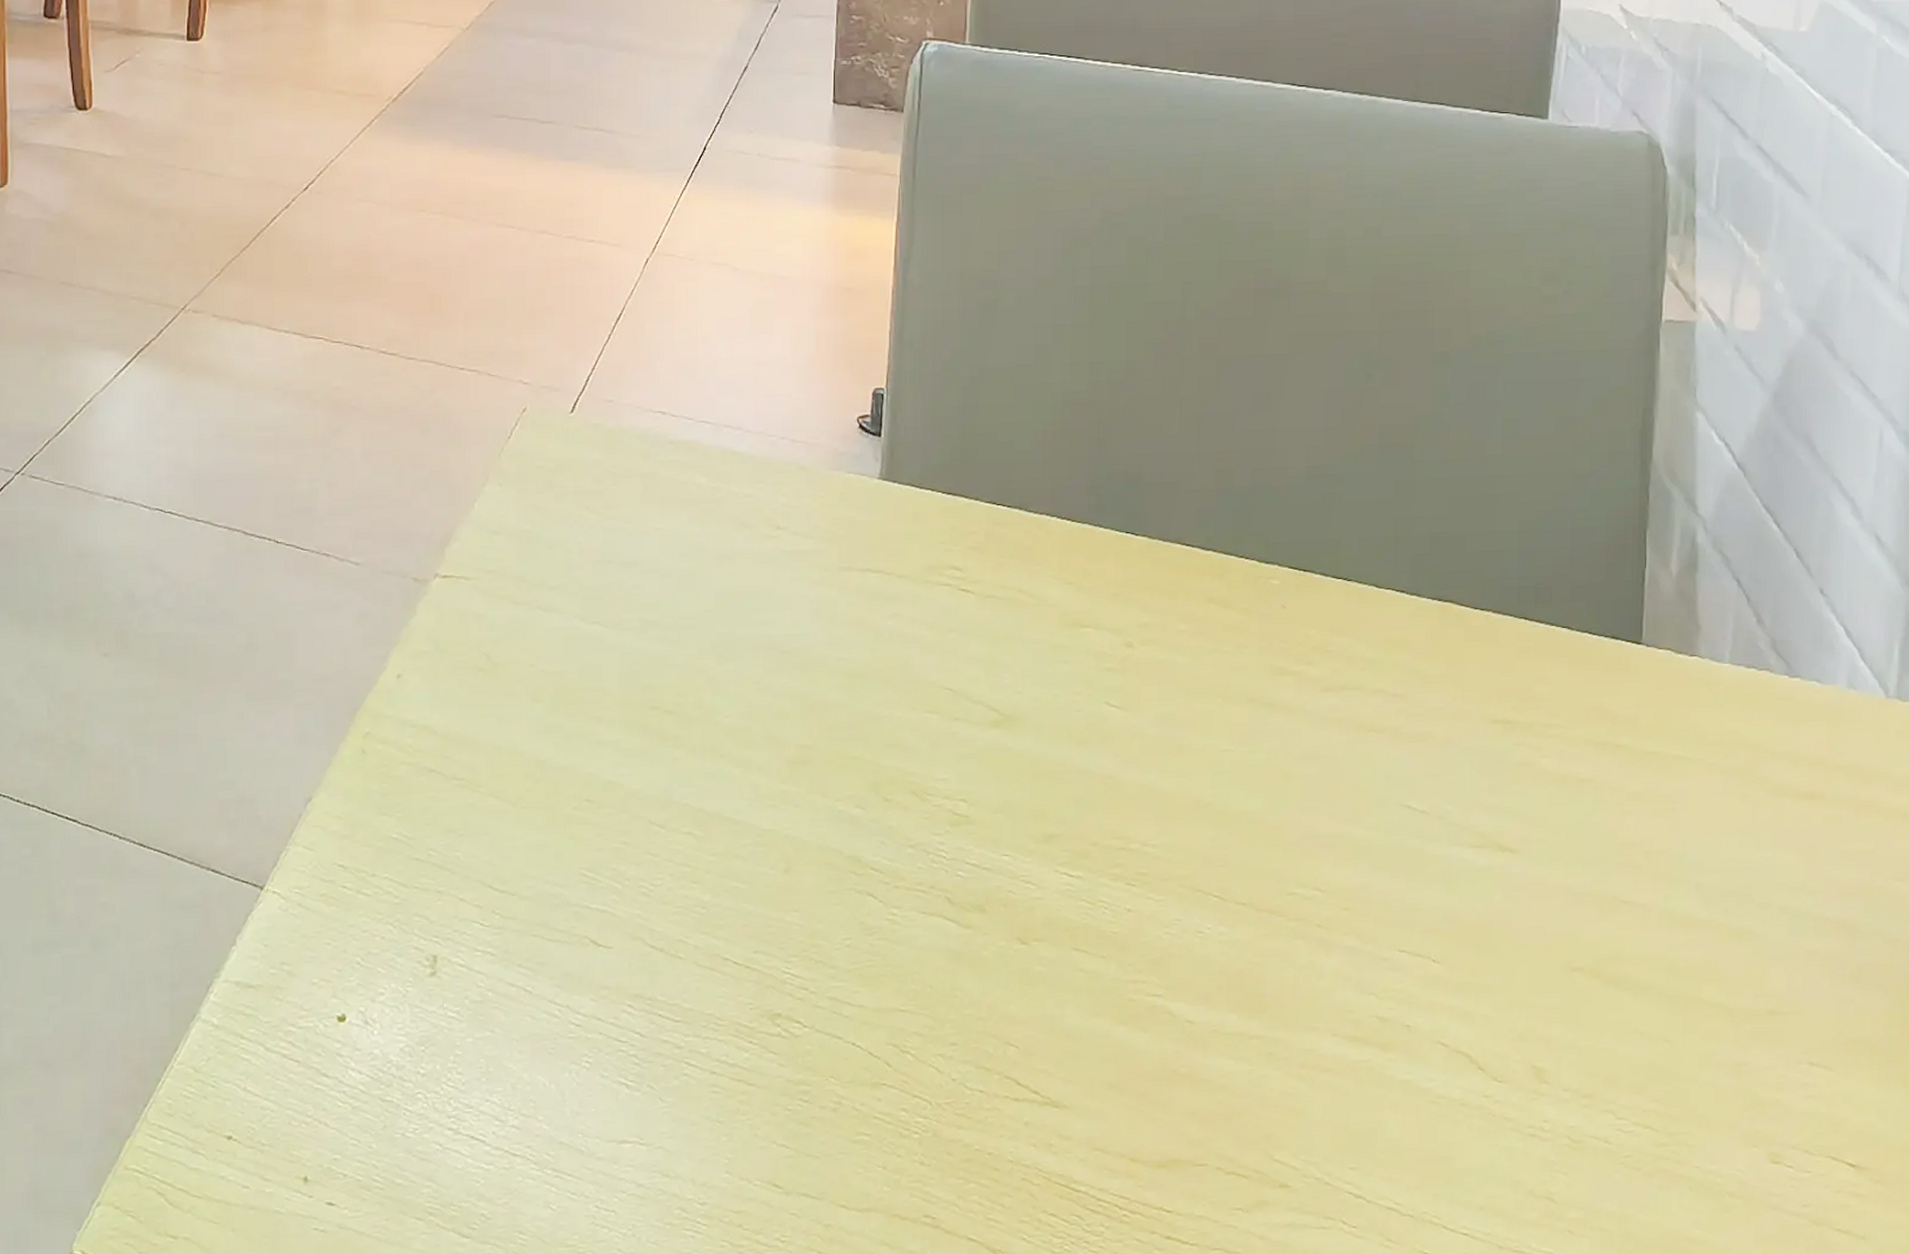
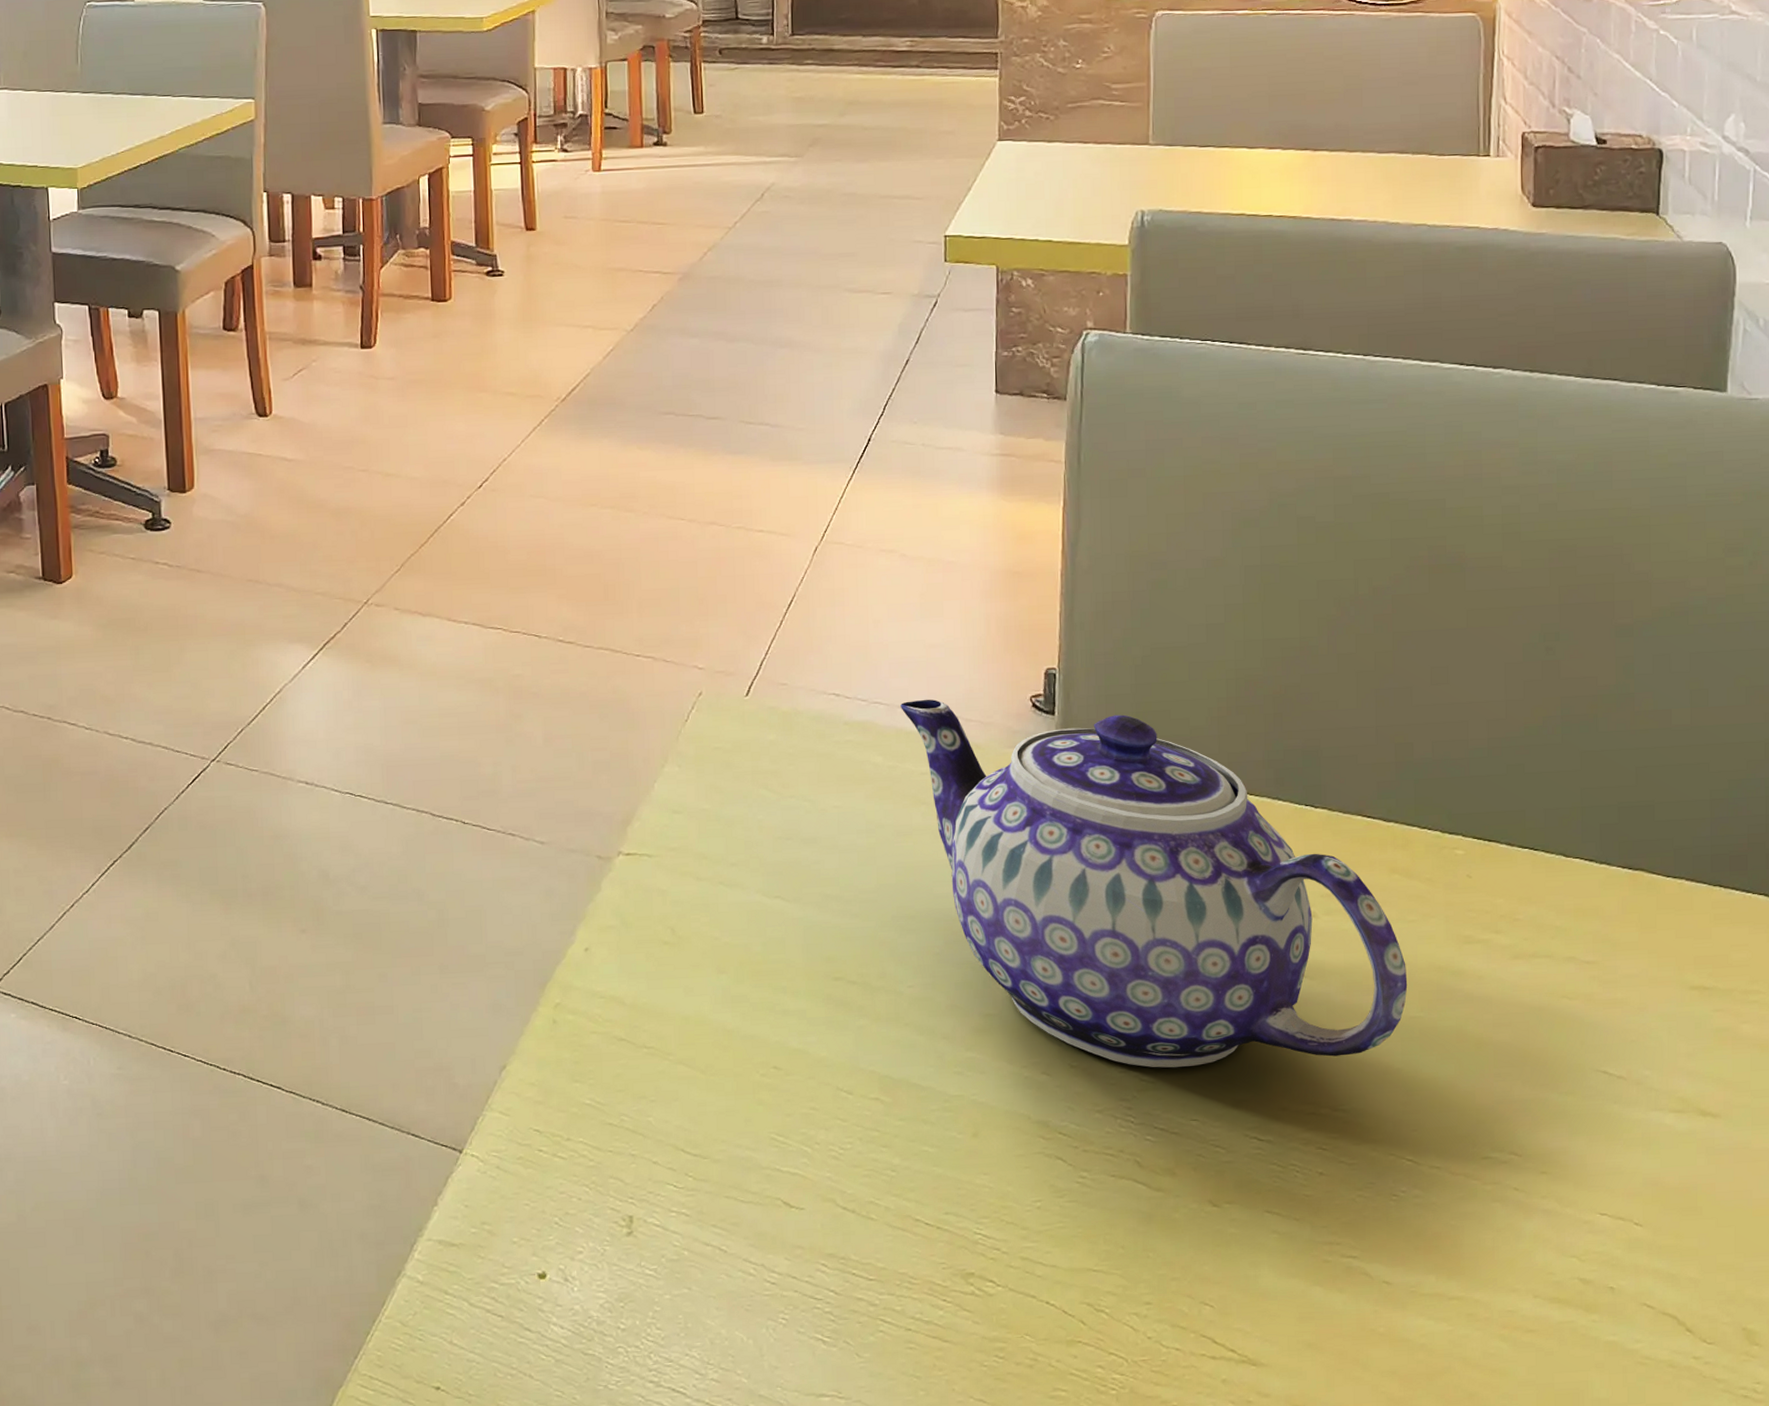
teapot: none [727,418,1220,802] -> present [901,699,1408,1068]

